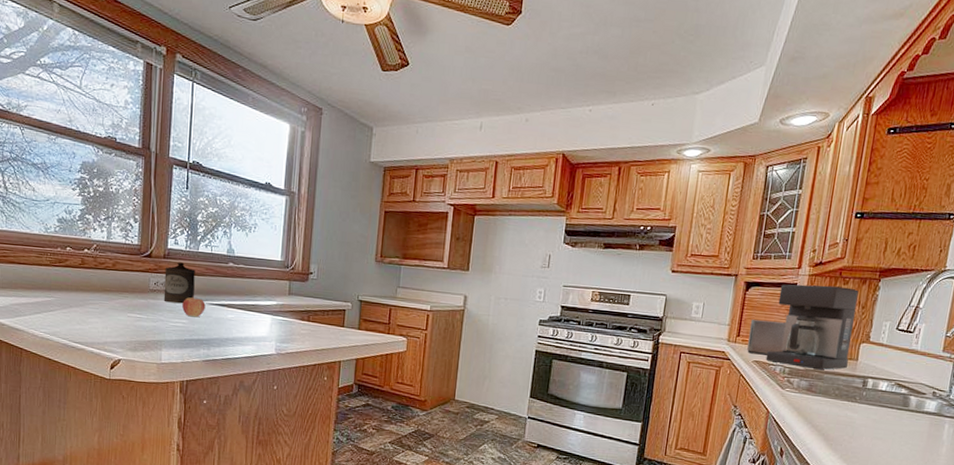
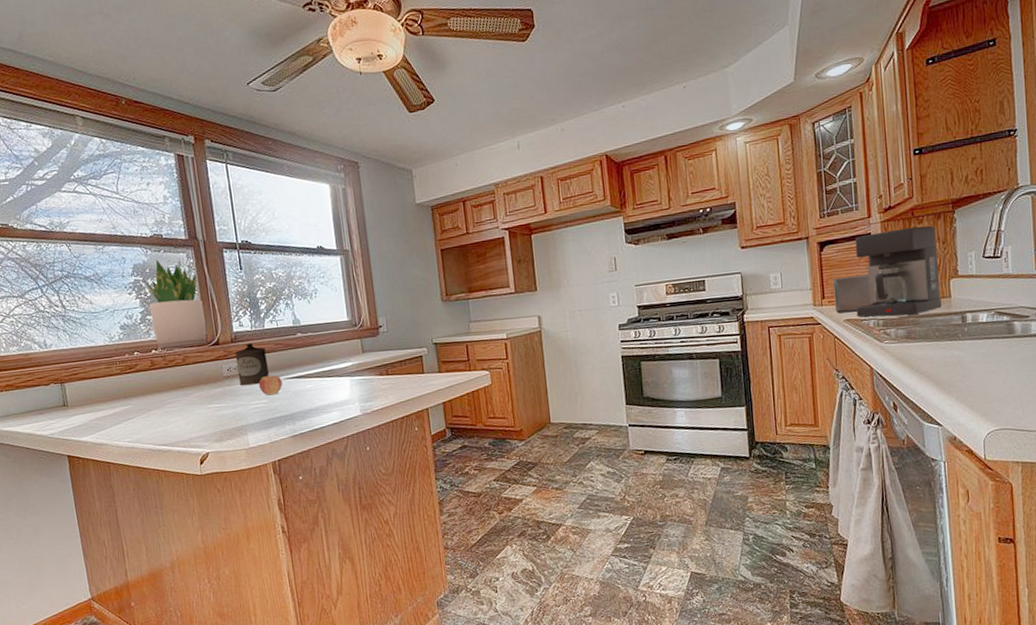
planter: none [89,161,145,255] -> present [143,258,207,350]

